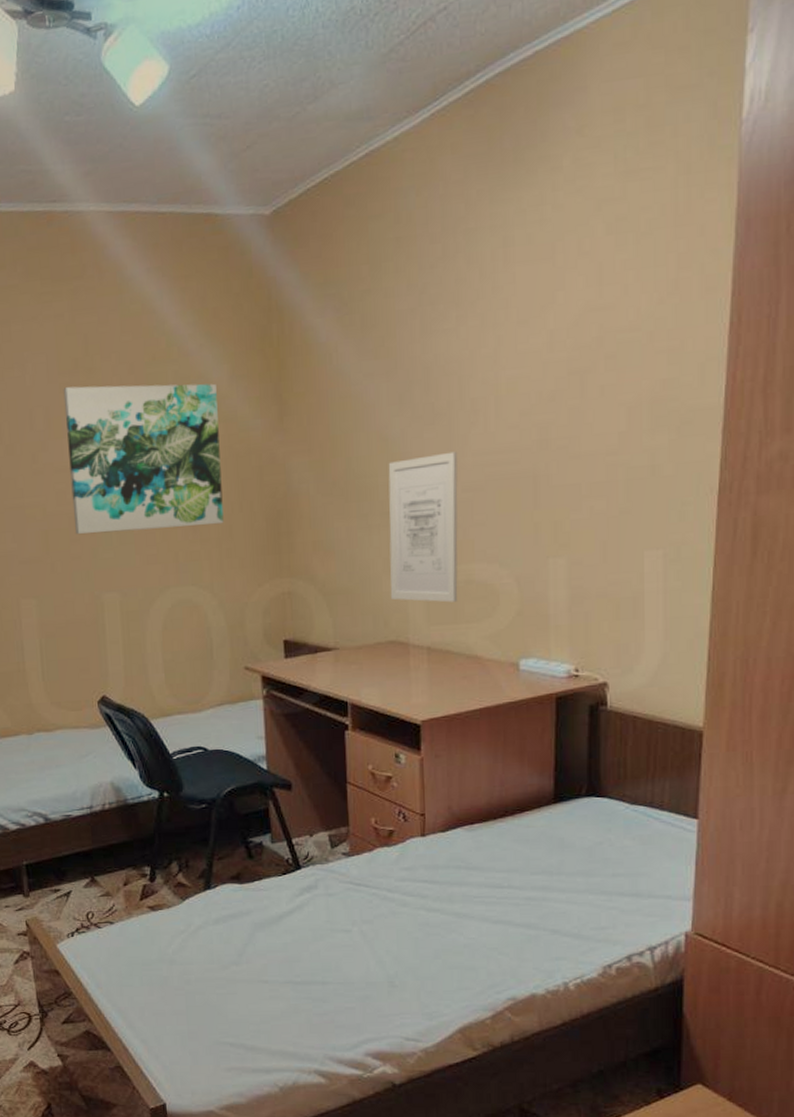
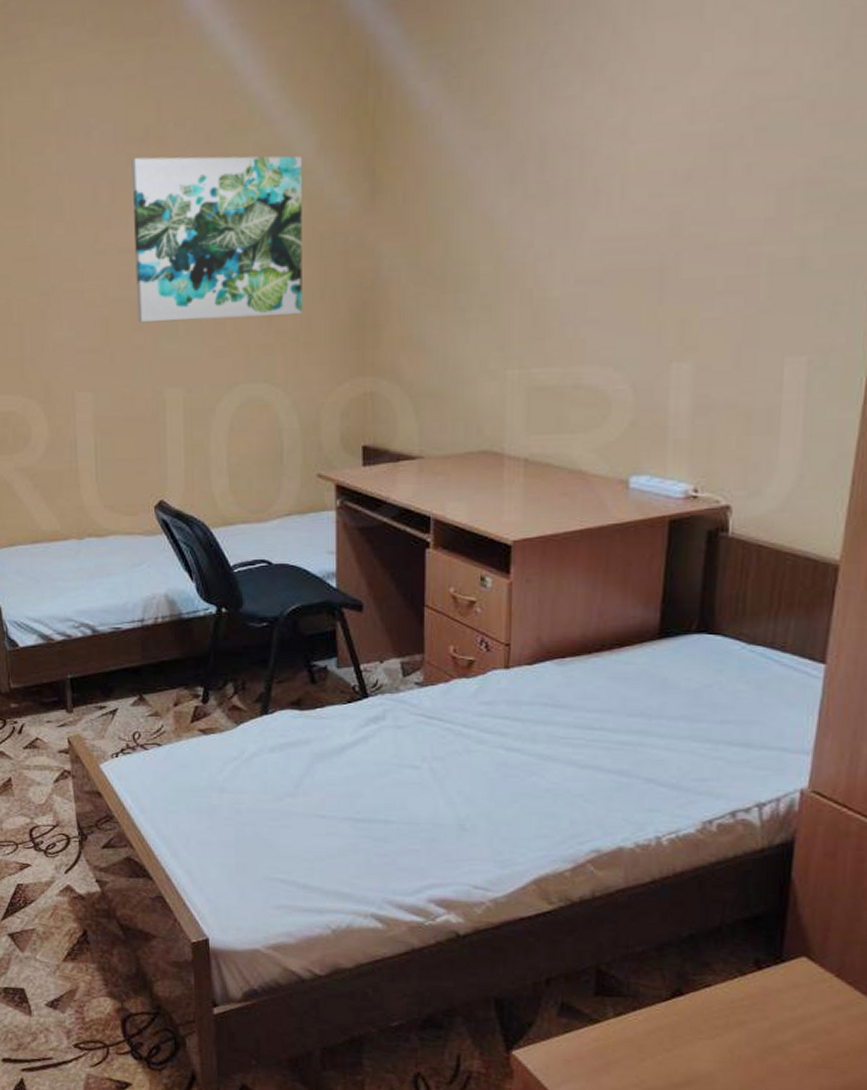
wall art: present [388,451,458,603] -> none [485,237,573,410]

